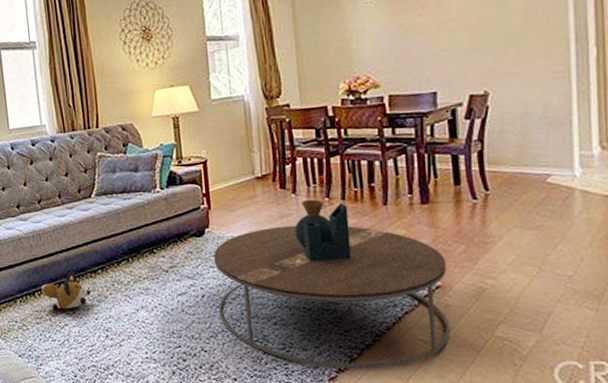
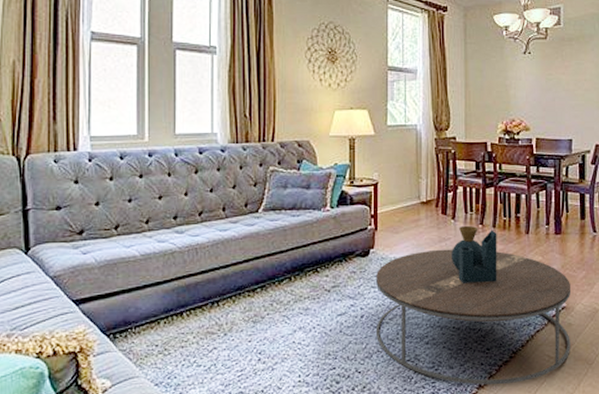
plush toy: present [41,273,91,310] -> none [192,291,246,332]

